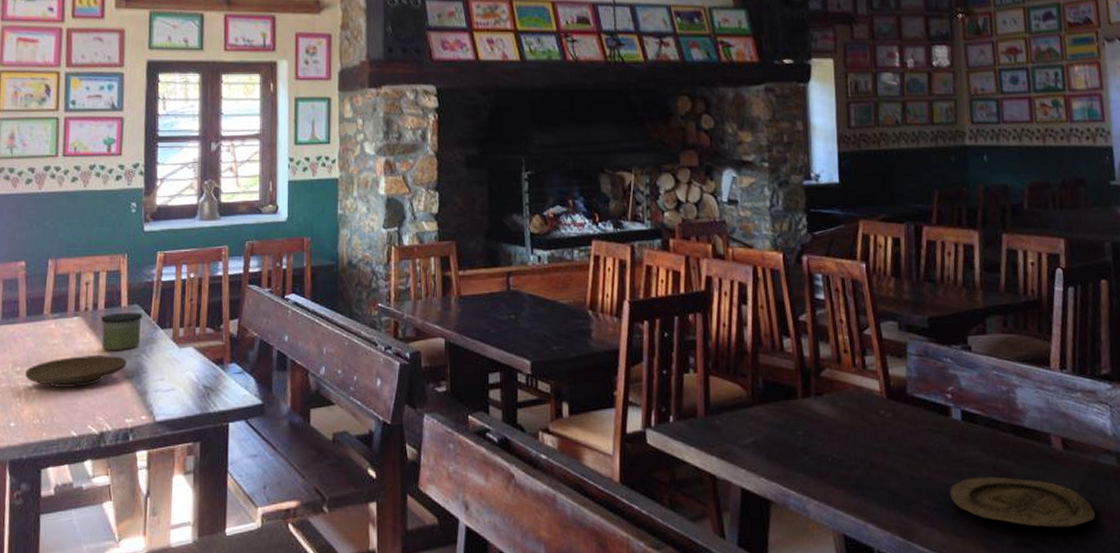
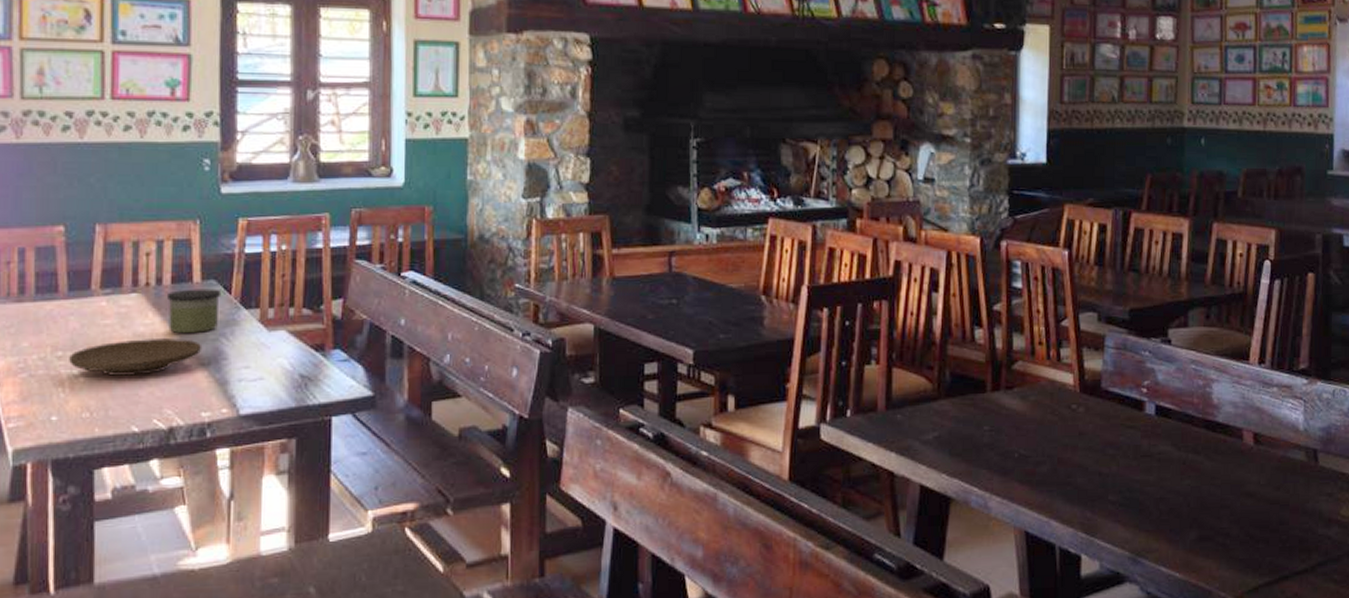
plate: present [950,476,1096,528] -> none [1137,471,1280,522]

